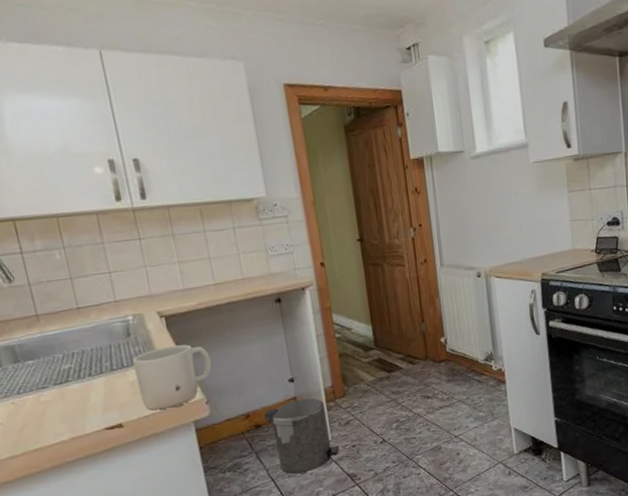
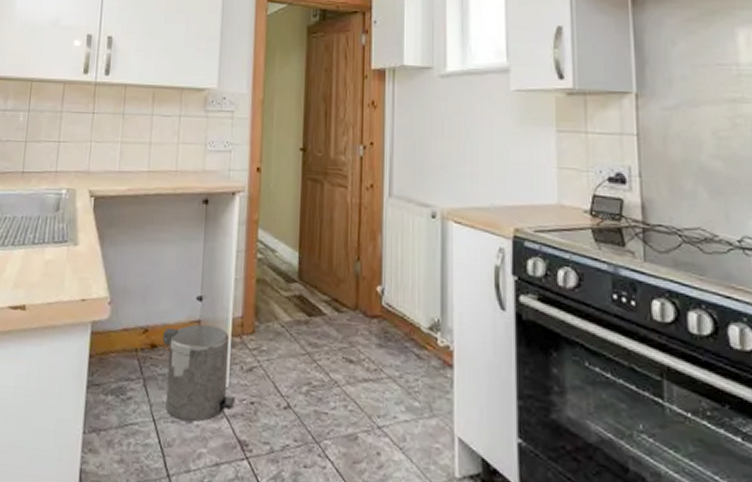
mug: present [131,344,212,411] -> none [50,229,126,300]

